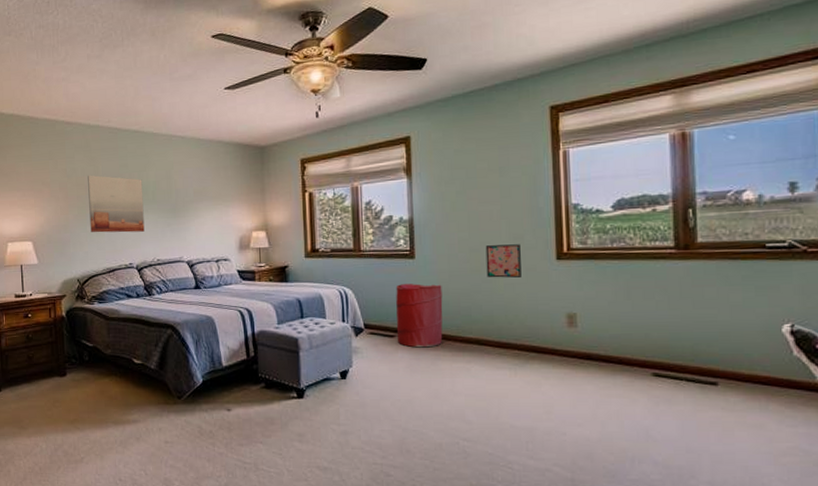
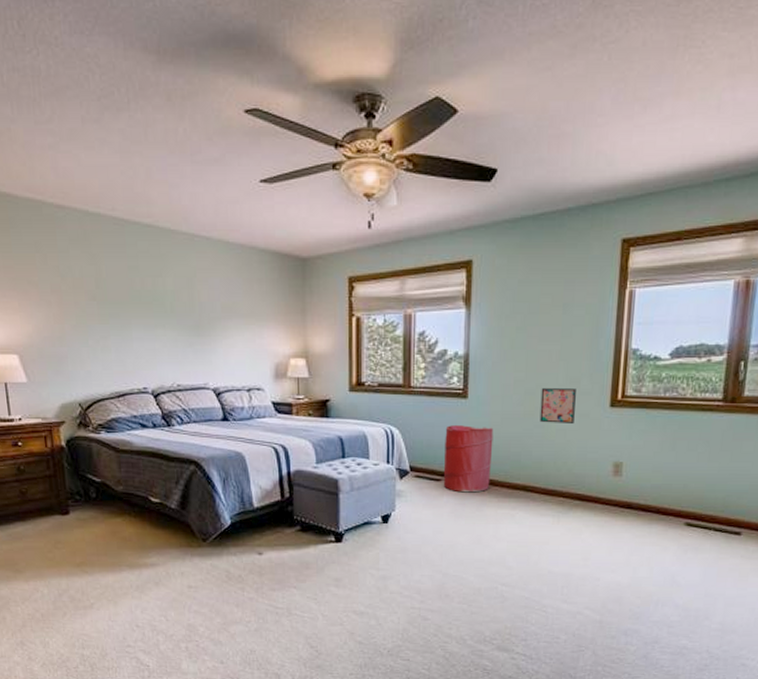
wall art: present [88,175,145,233] -> none [87,276,162,351]

